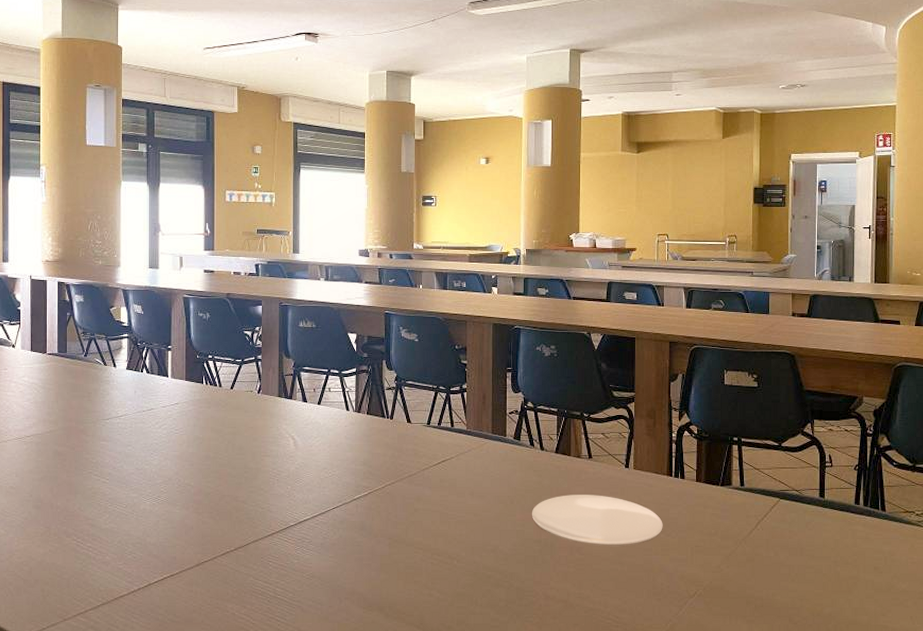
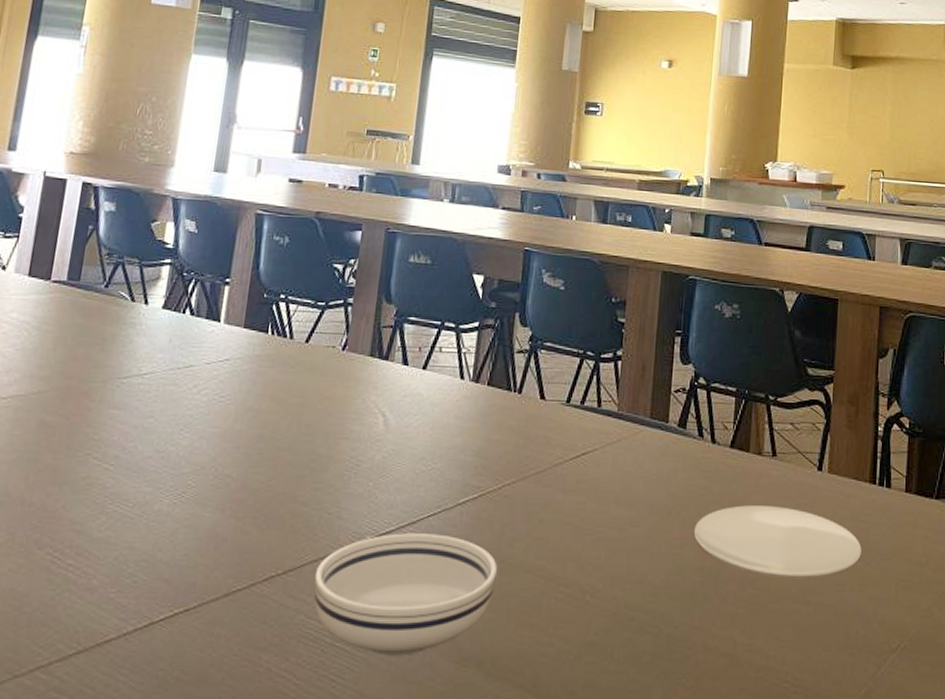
bowl: none [257,521,388,604] -> present [313,533,498,656]

